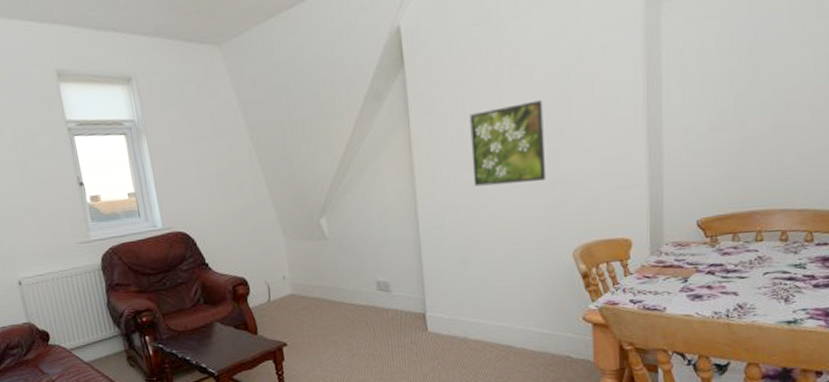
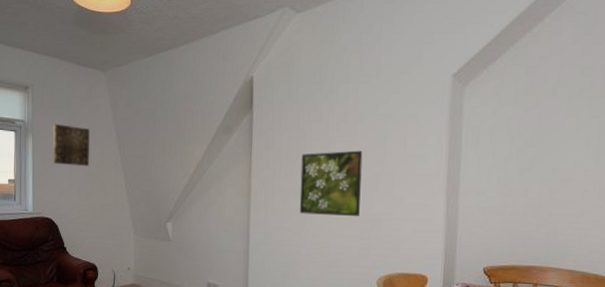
wall art: none [169,118,219,168] -> present [53,124,91,167]

